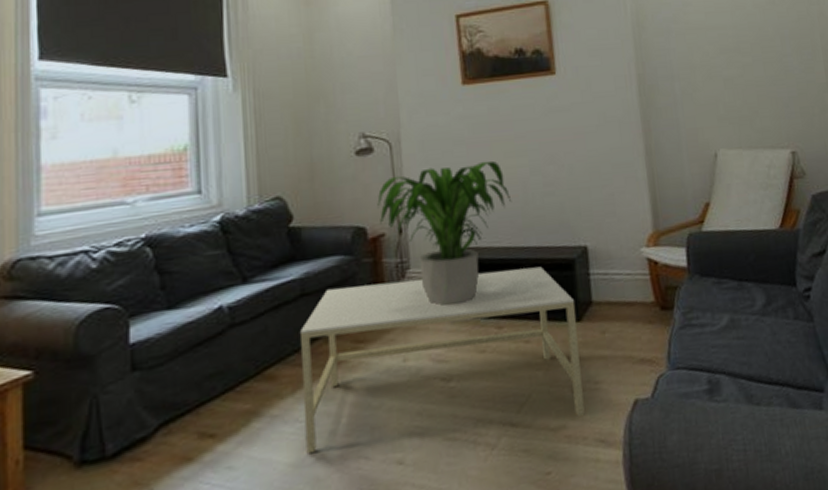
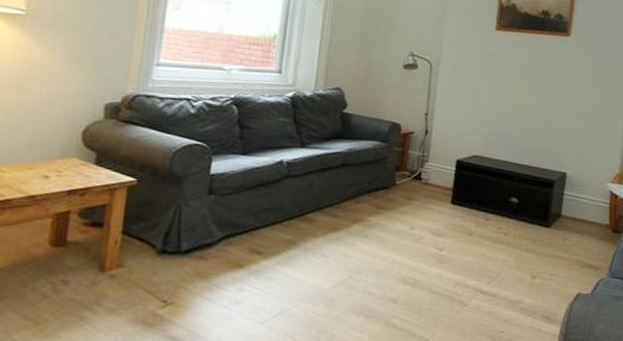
coffee table: present [300,266,585,454] -> none [326,164,548,296]
potted plant: present [377,160,512,306] -> none [412,89,516,197]

